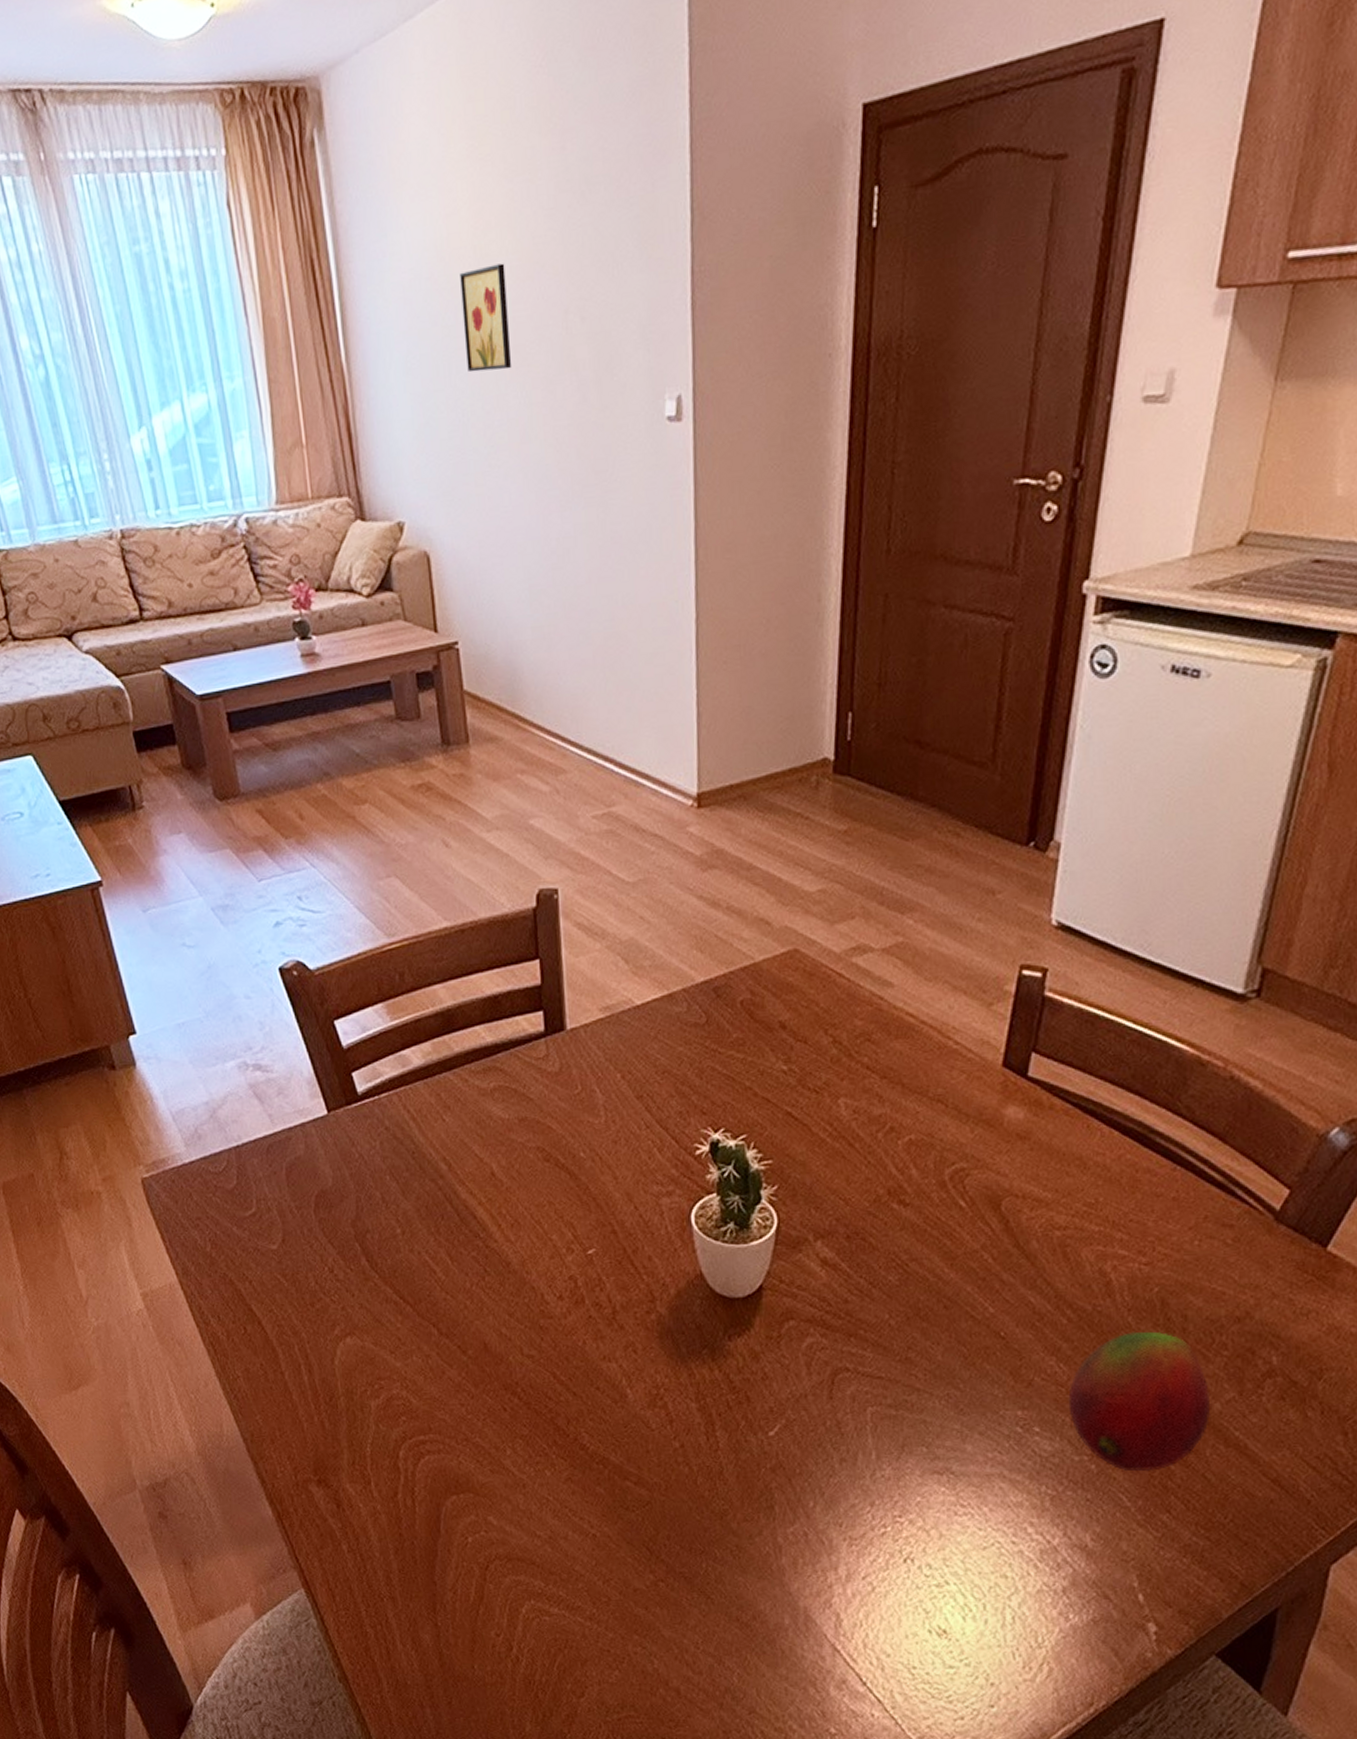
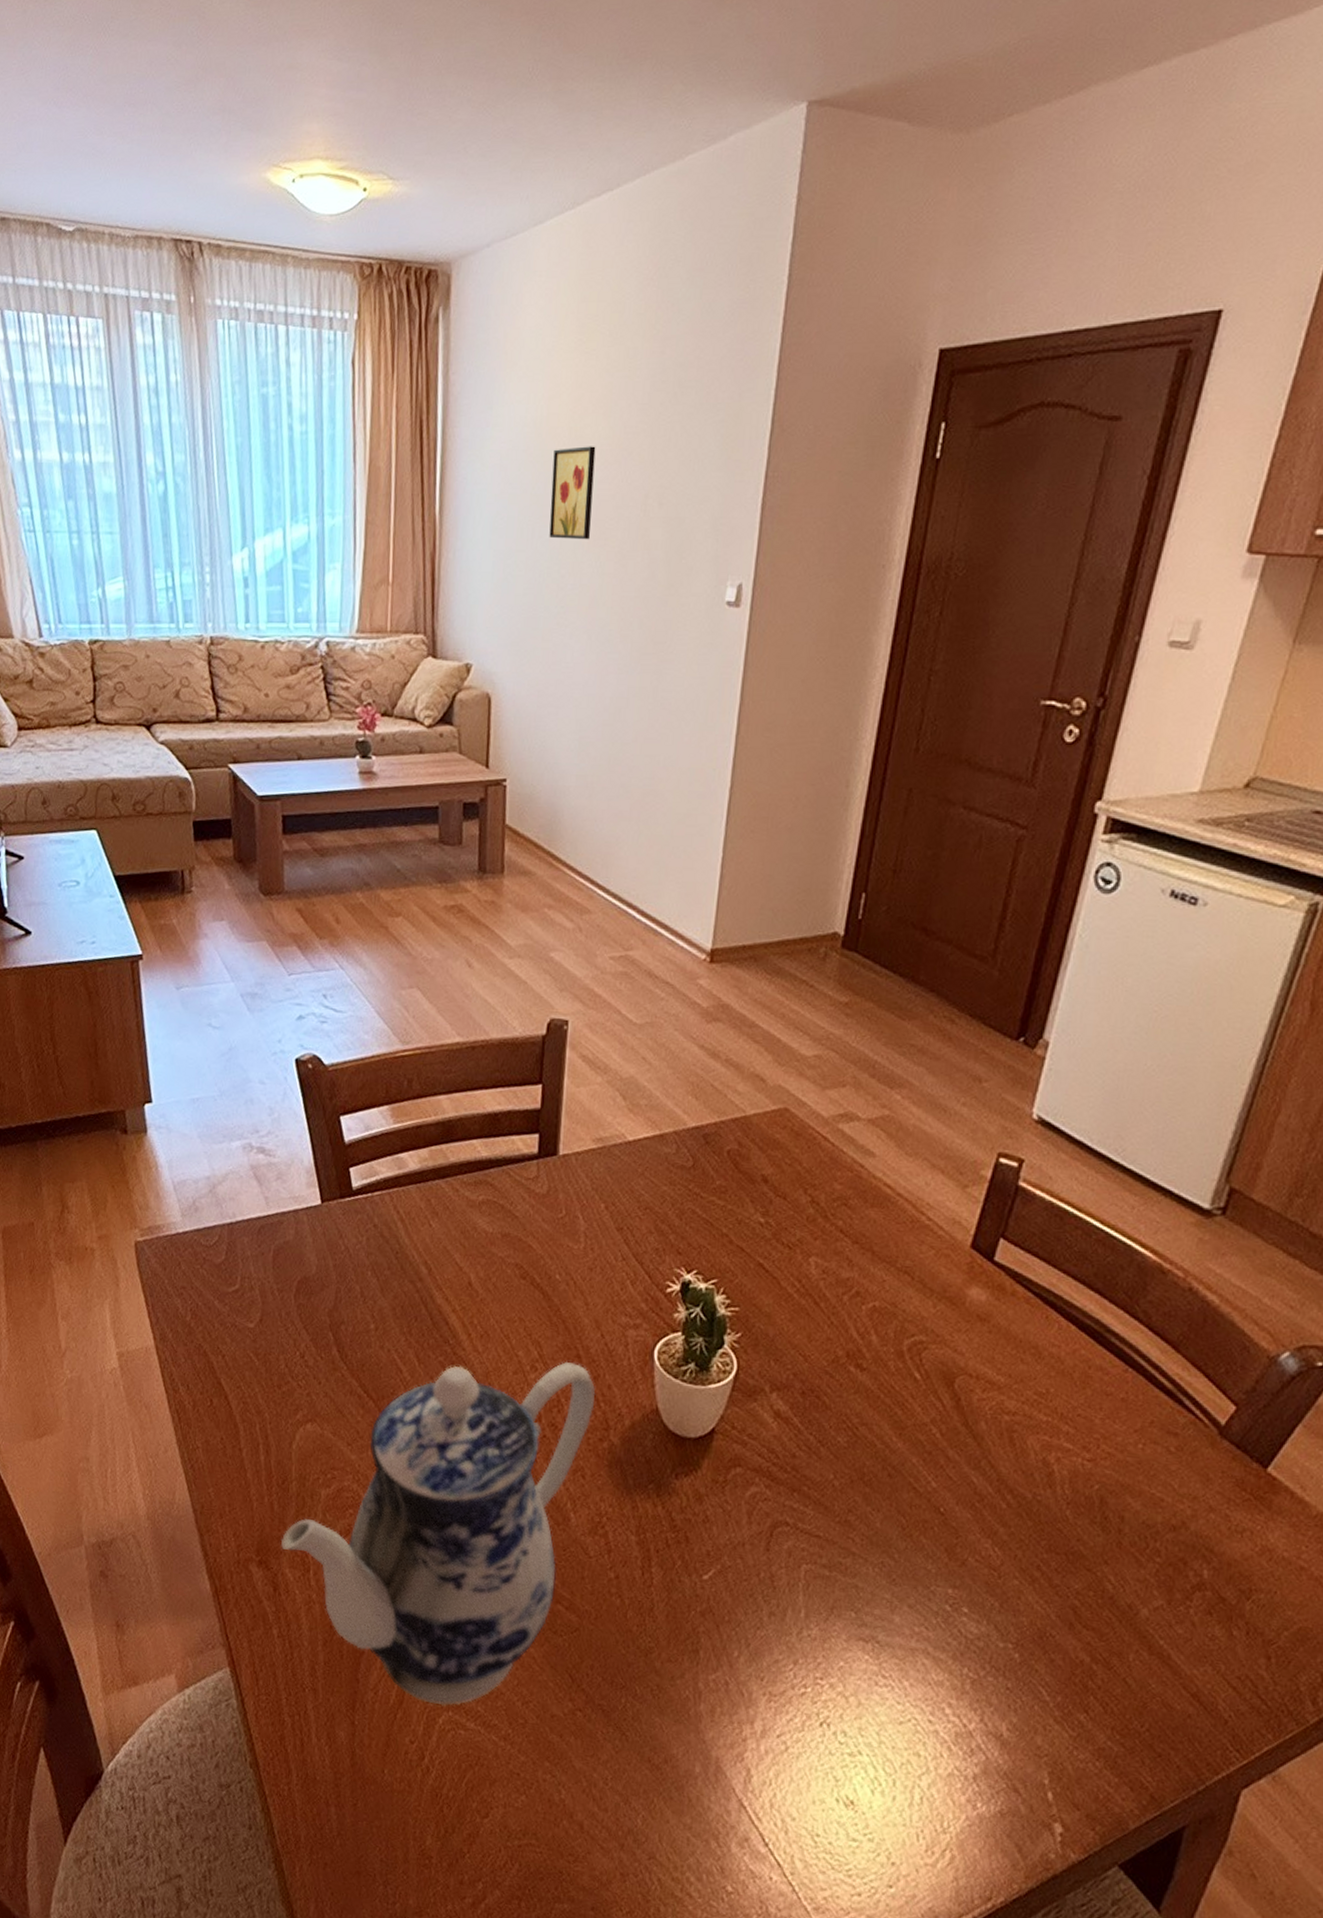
teapot: none [338,1239,637,1596] -> present [281,1362,596,1706]
fruit: present [1068,1331,1211,1472] -> none [998,1525,1140,1668]

